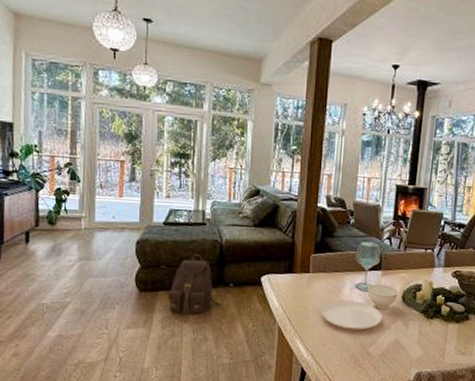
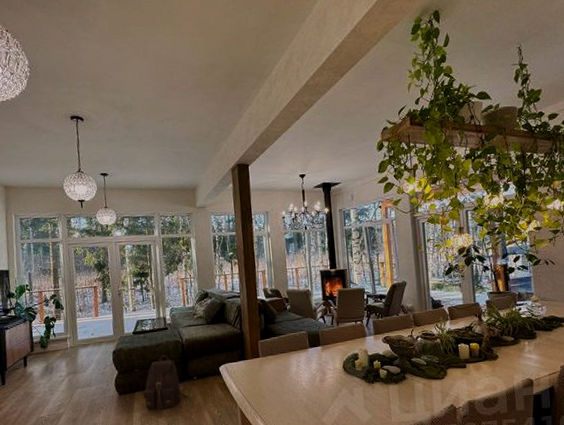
plate: present [320,300,383,331] -> none [274,376,330,404]
wine glass: present [354,241,381,292] -> none [295,322,318,367]
bowl: present [367,283,399,310] -> none [311,358,339,381]

